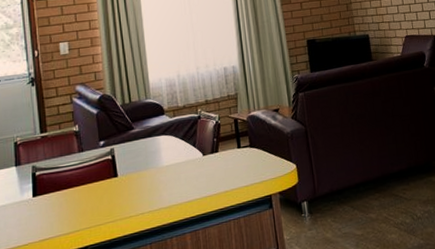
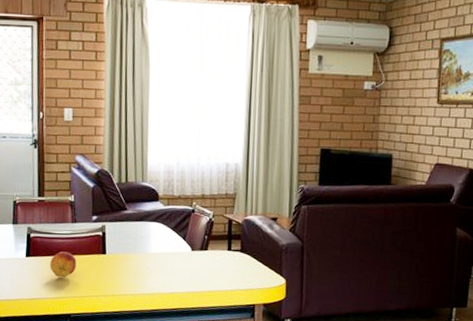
fruit: none [60,182,88,211] -> present [50,251,76,278]

